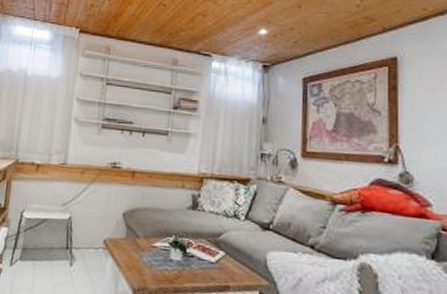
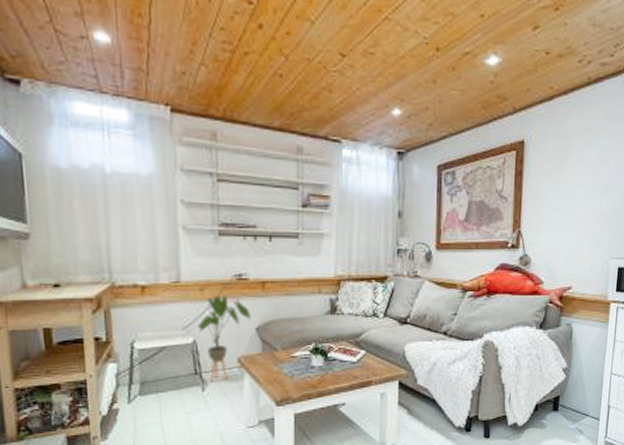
house plant: none [74,179,120,259] -> present [197,294,250,382]

